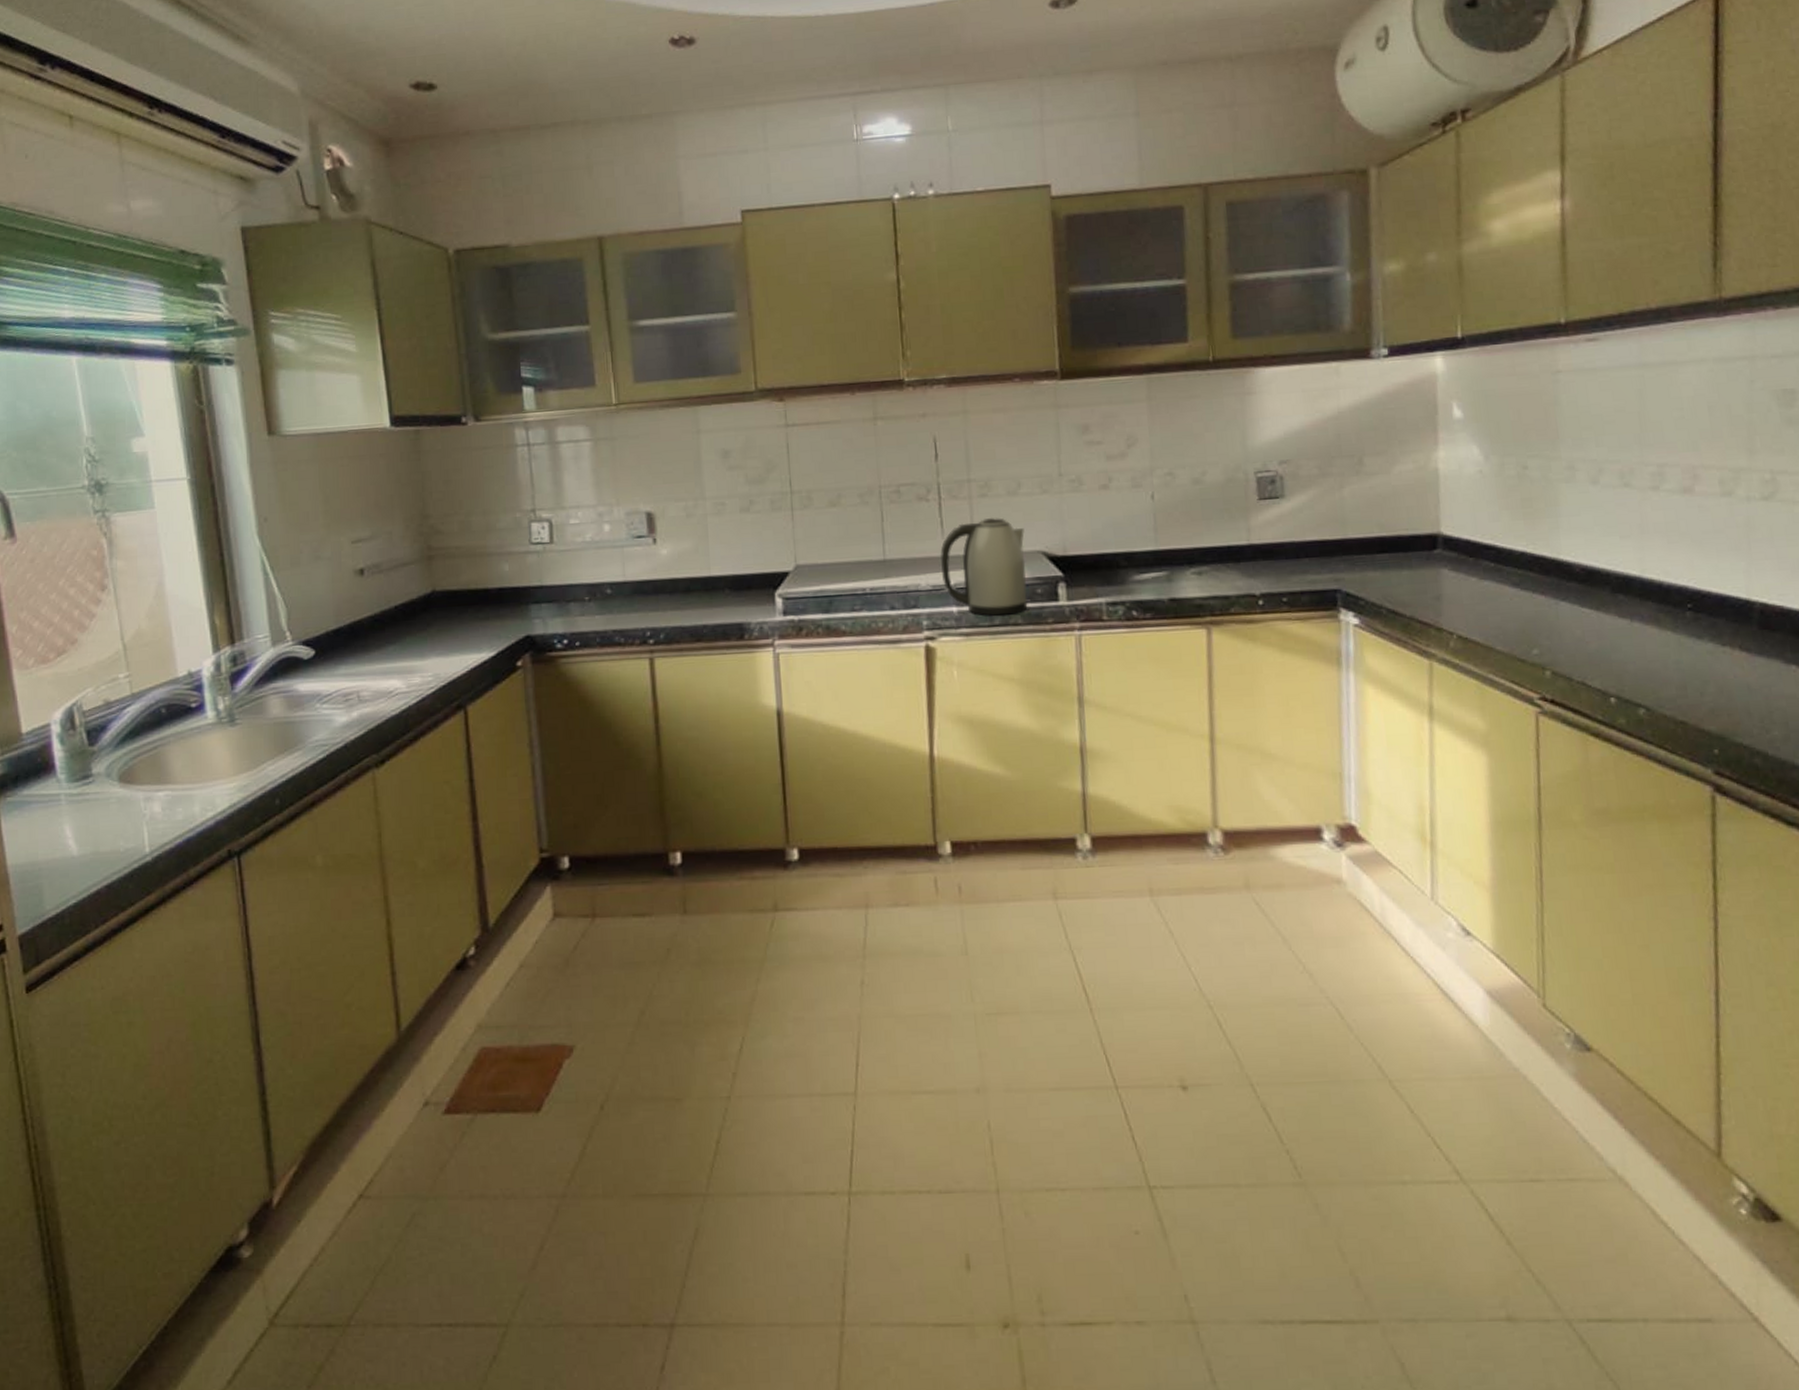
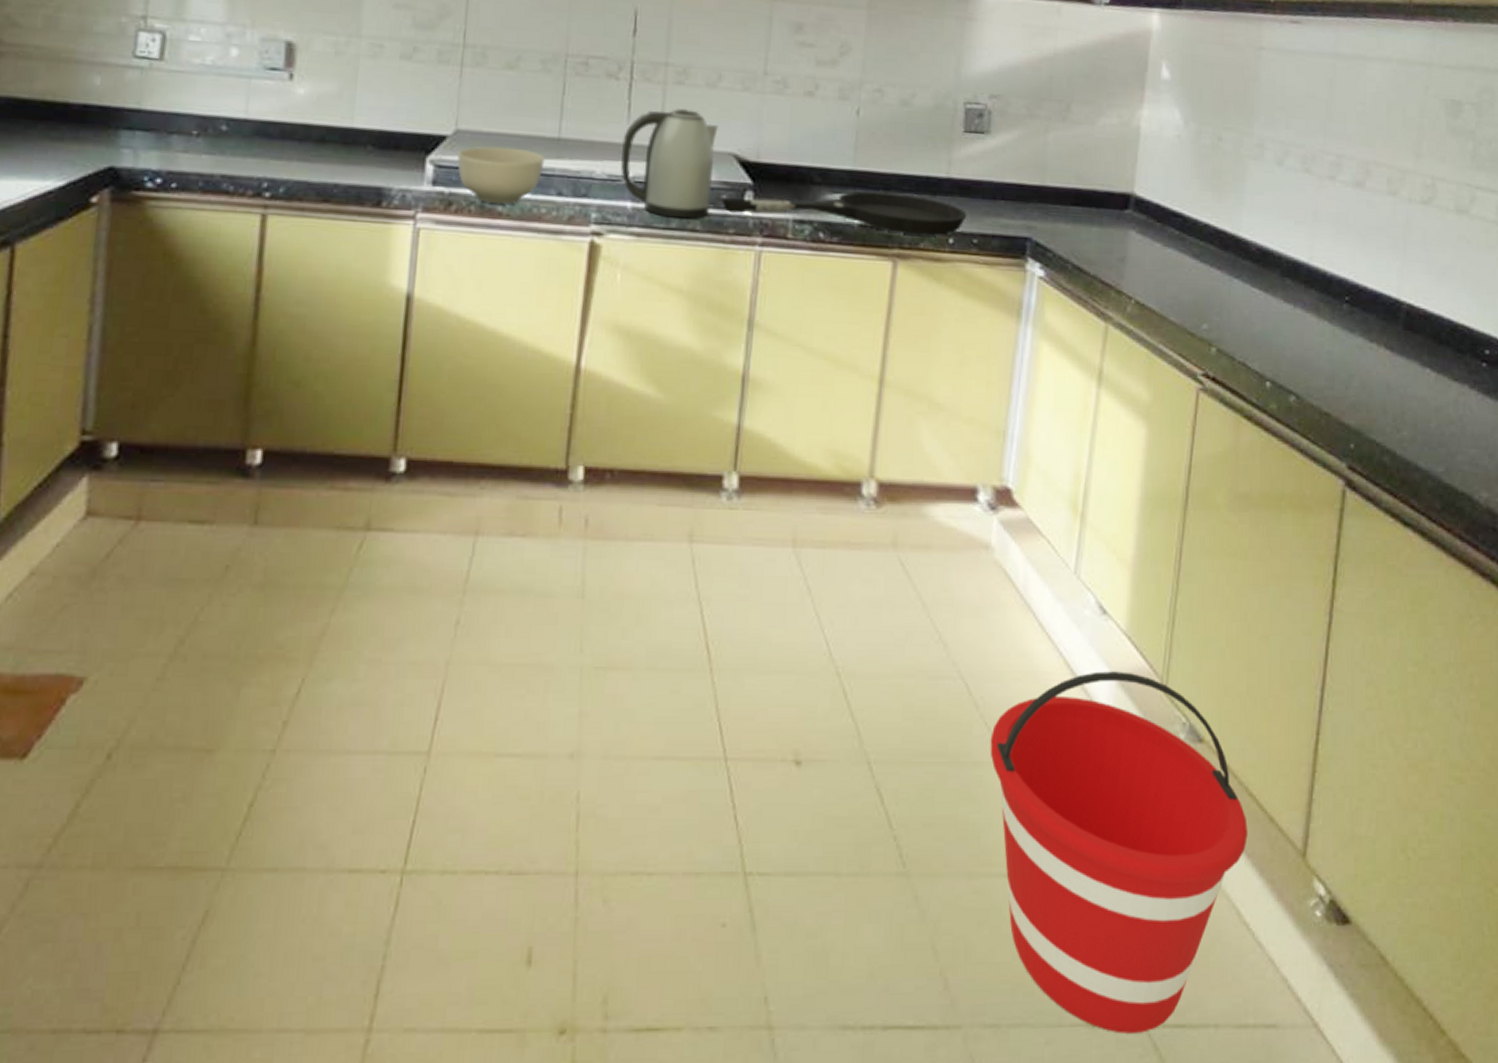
bowl: none [799,573,876,625] -> present [456,146,545,205]
frying pan: none [1036,565,1273,604] -> present [721,191,967,236]
bucket: none [1368,988,1654,1328] -> present [990,671,1248,1034]

